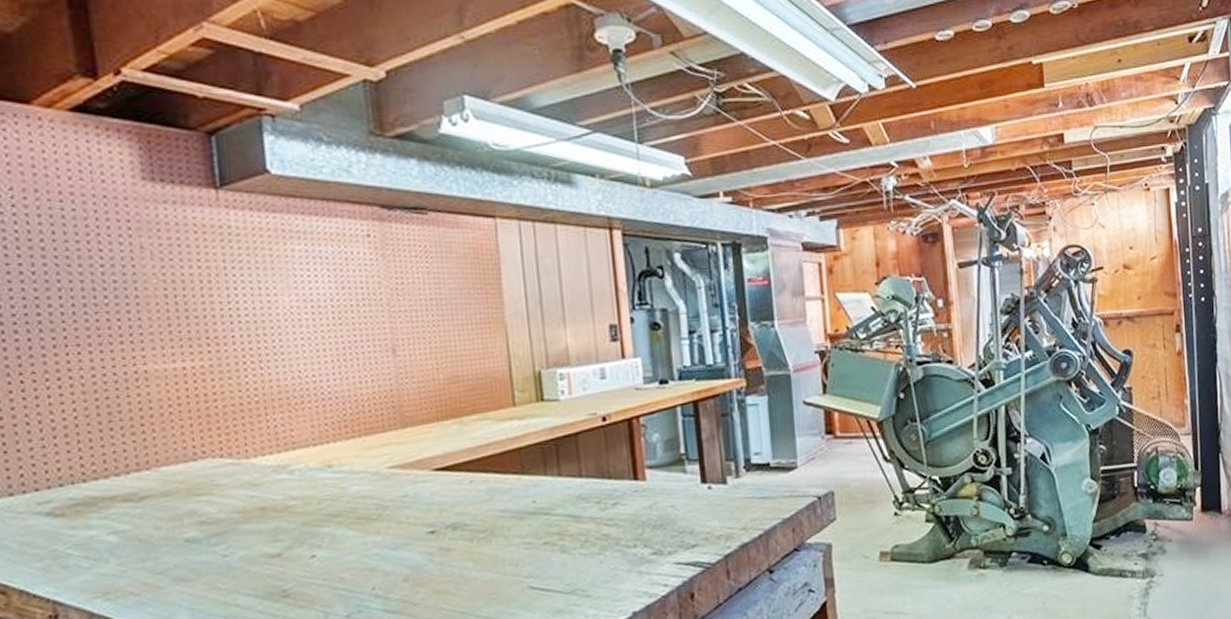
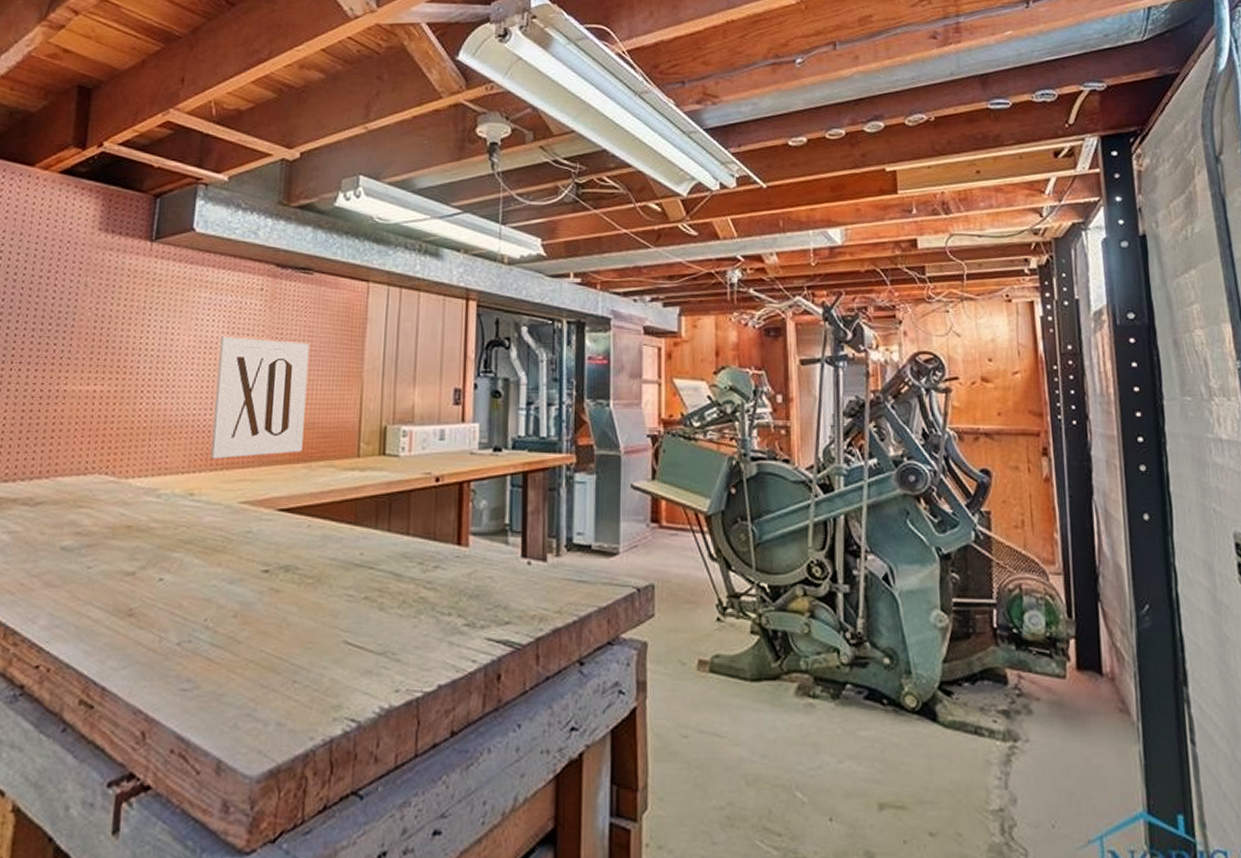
wall art: none [329,291,450,427] -> present [210,336,310,459]

